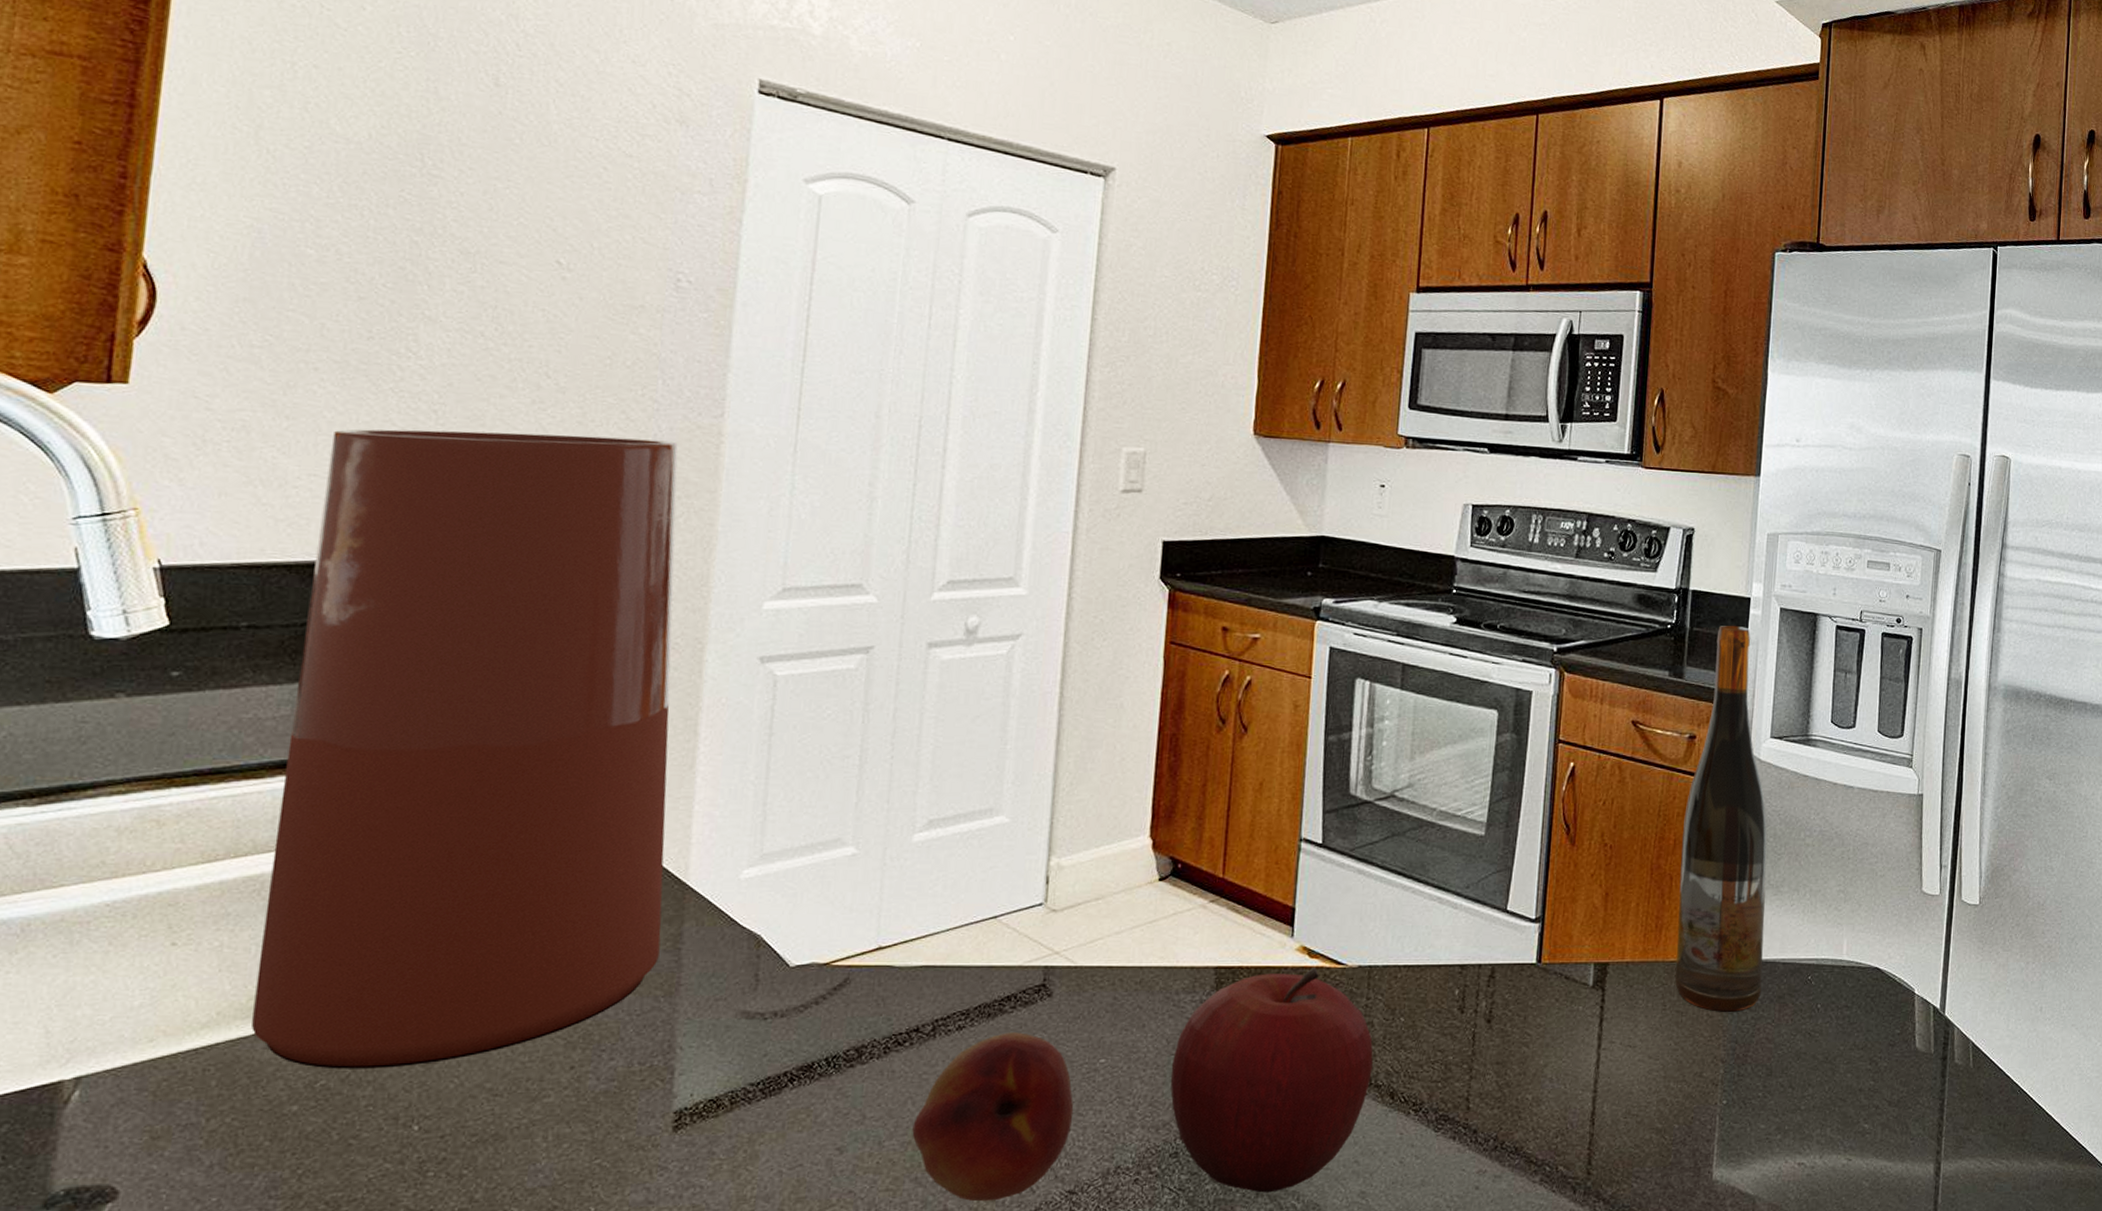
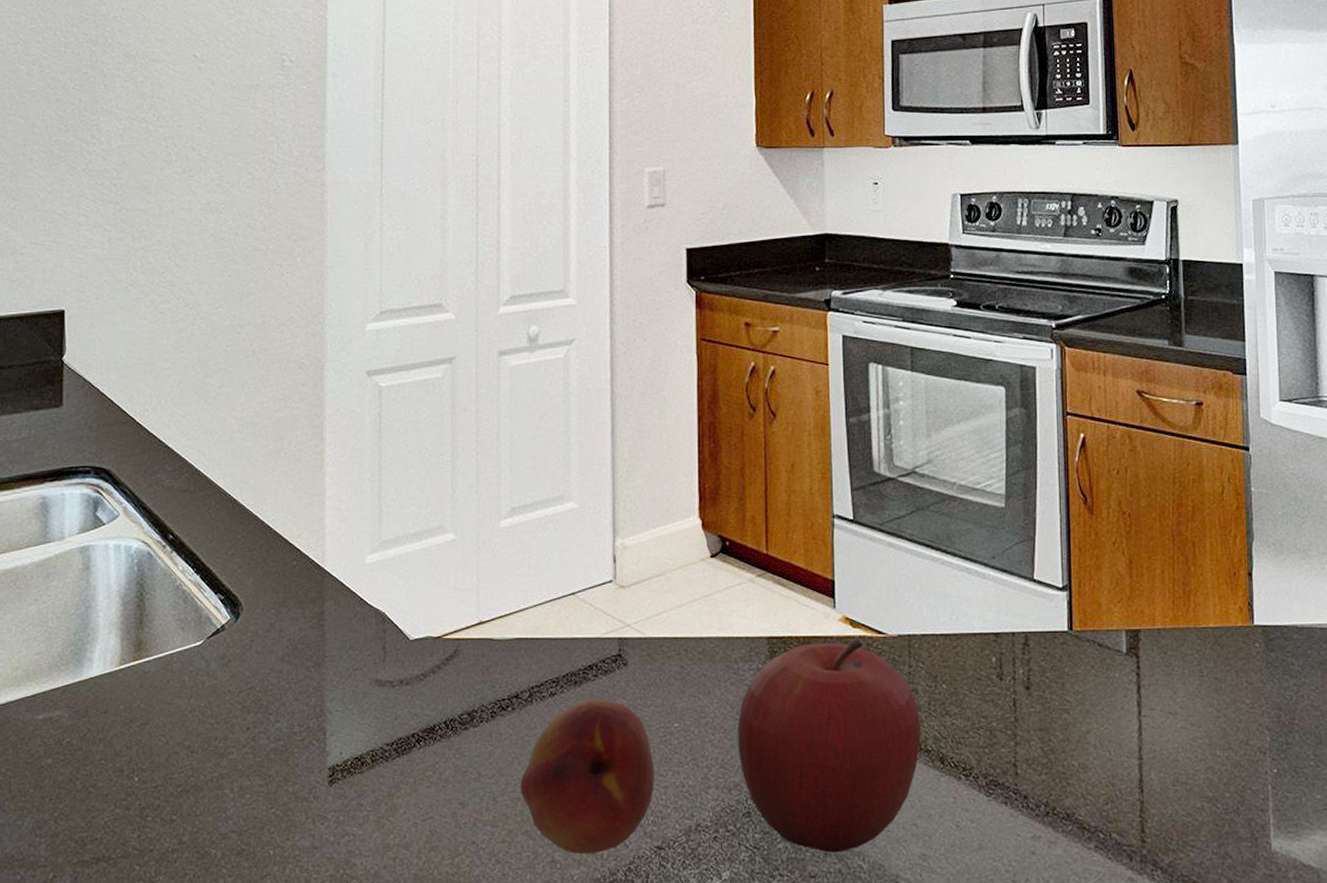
vase: present [251,429,678,1069] -> none [16,194,308,729]
wine bottle: present [1675,625,1768,1012] -> none [1200,291,1301,679]

